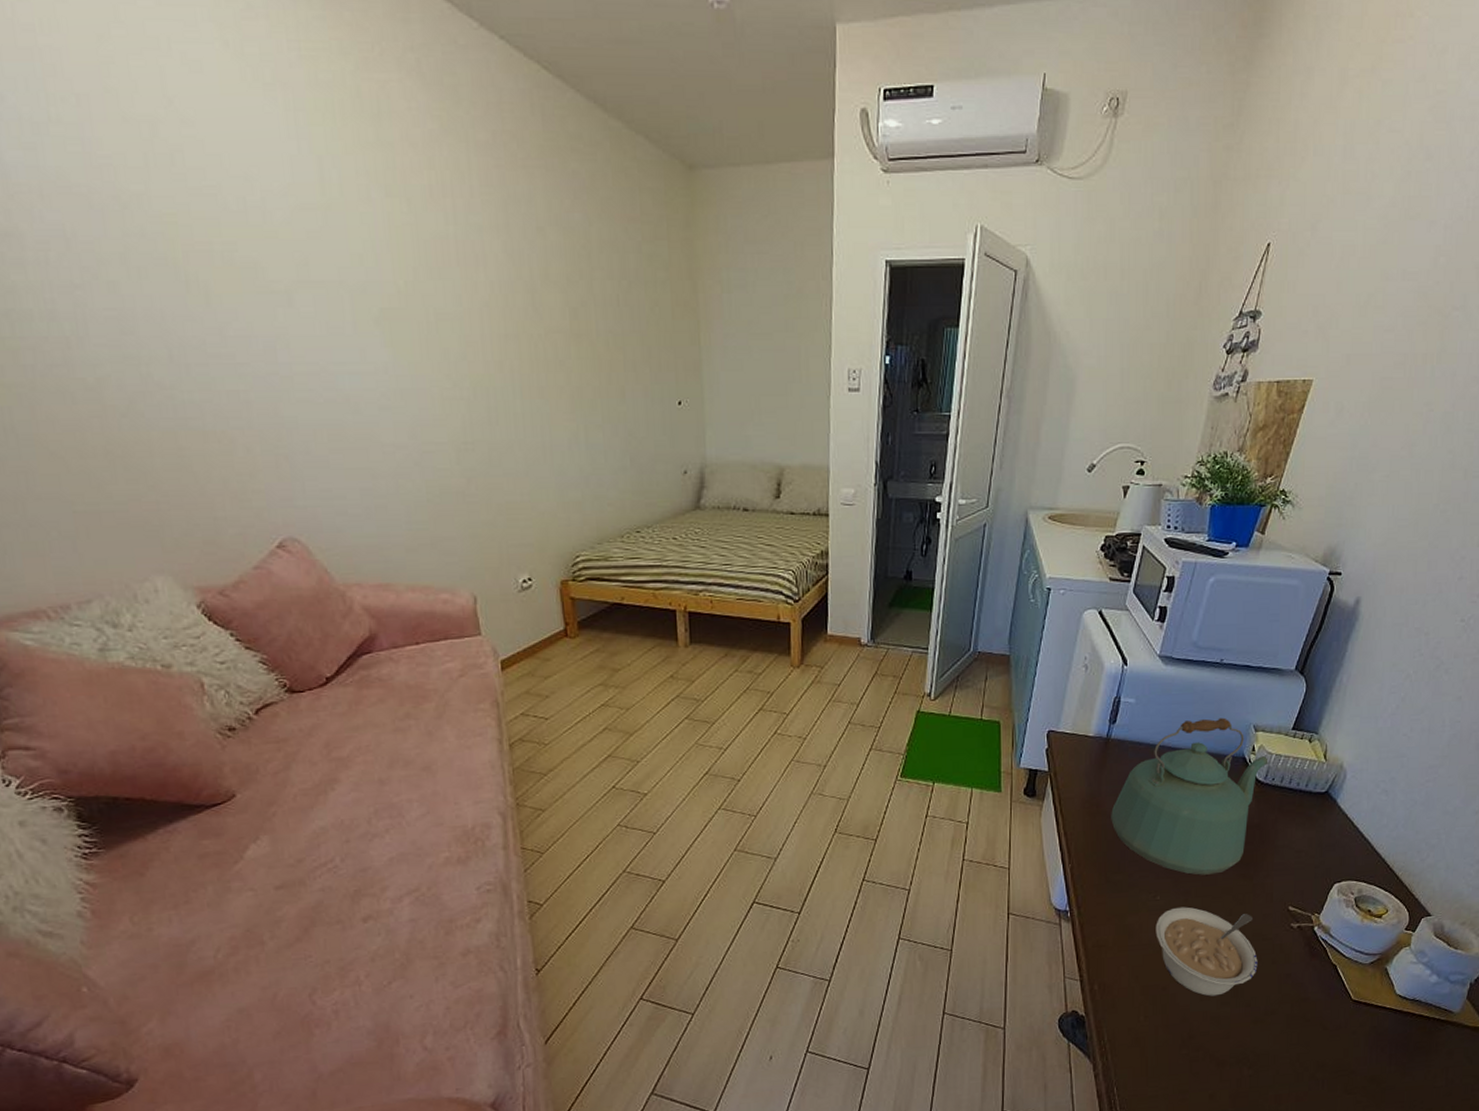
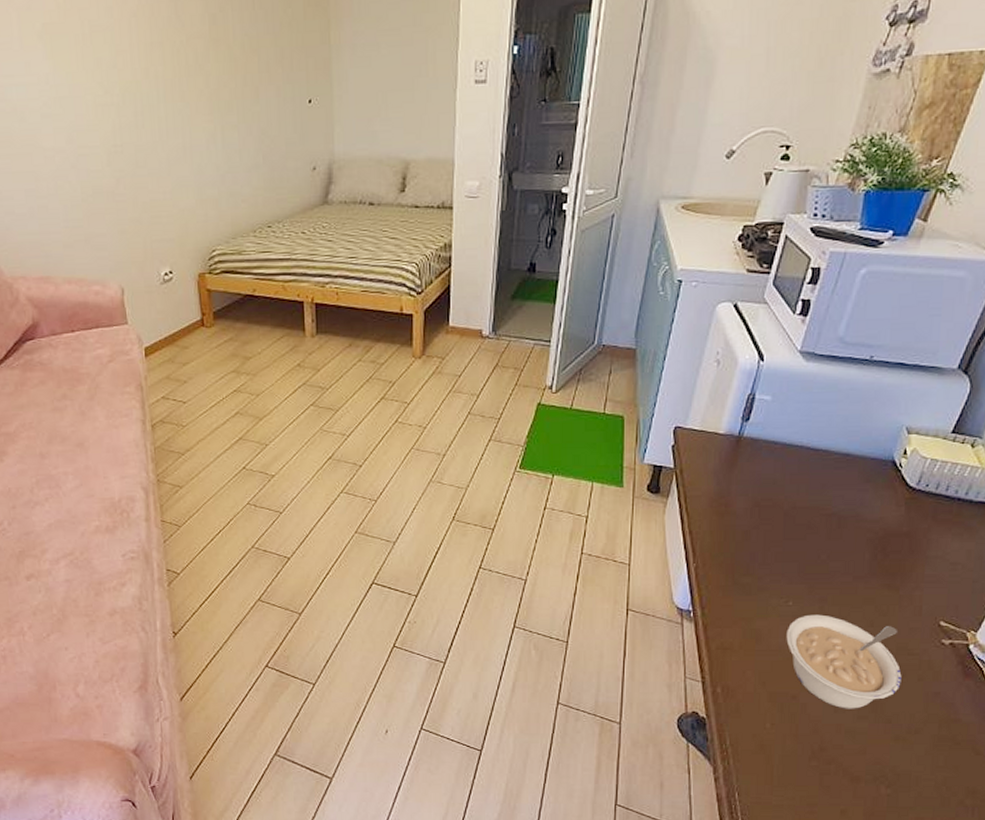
kettle: present [1111,717,1269,875] -> none [740,418,922,583]

